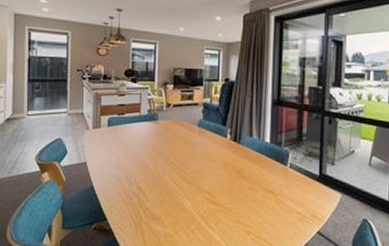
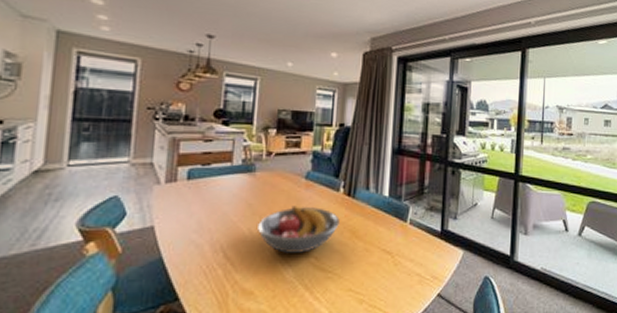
fruit bowl: none [162,149,228,188] -> present [258,205,340,253]

